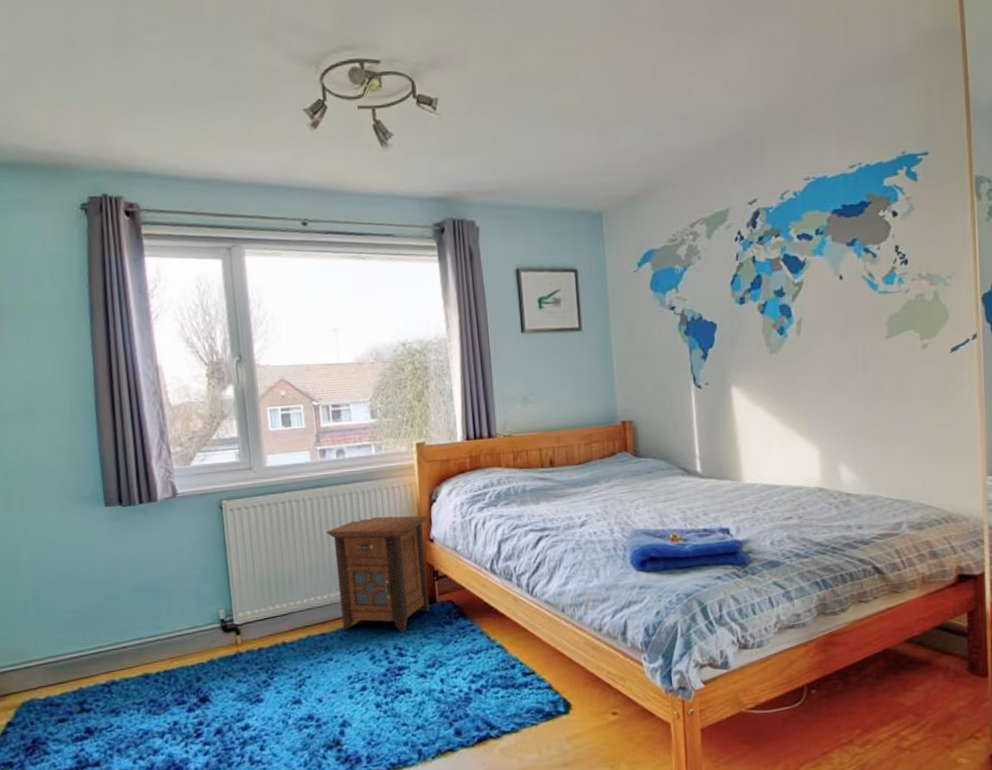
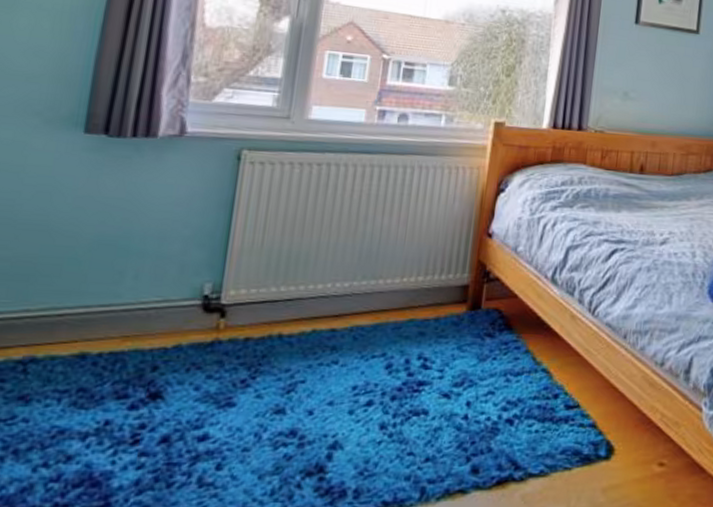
nightstand: present [326,515,430,632] -> none [359,197,491,339]

